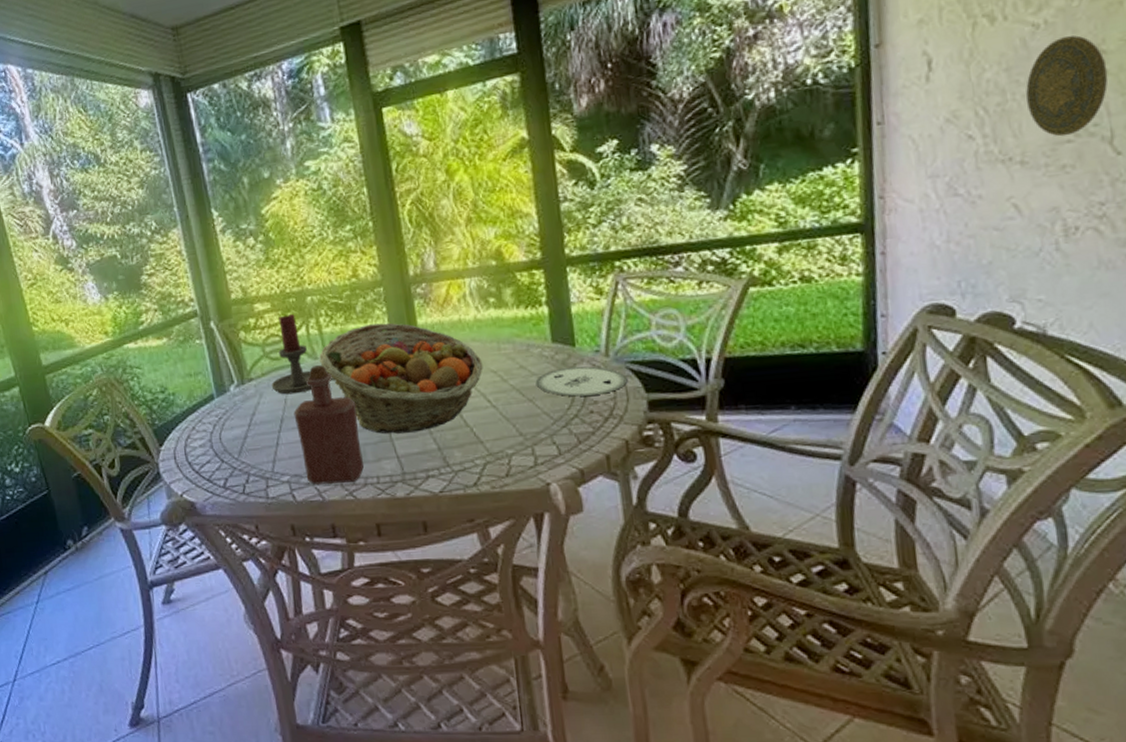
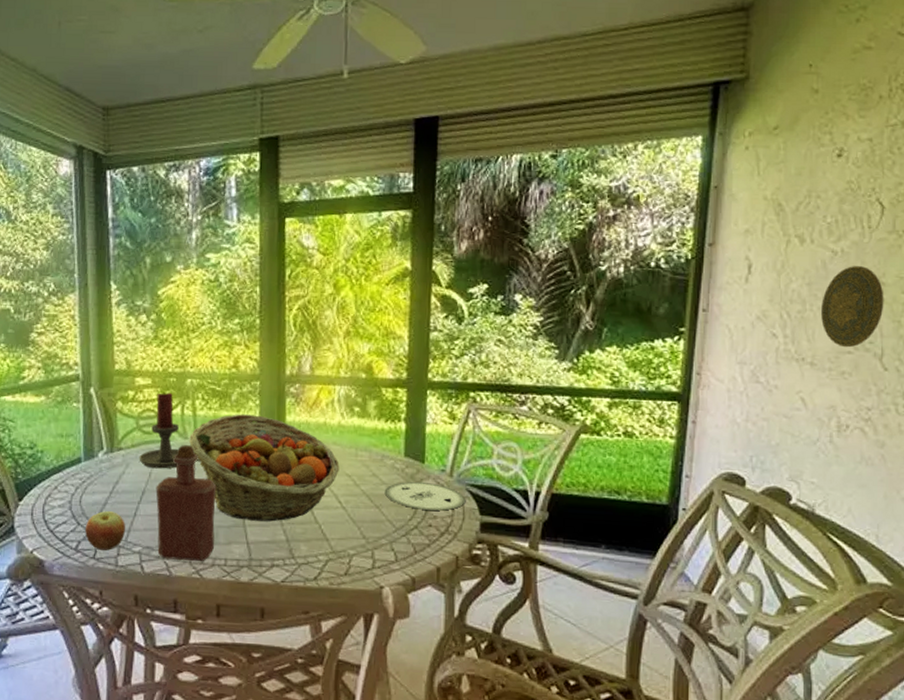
apple: none [230,444,271,485] -> present [85,511,125,551]

